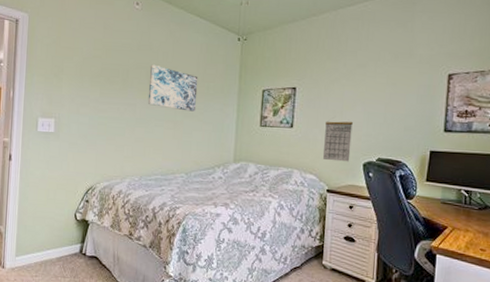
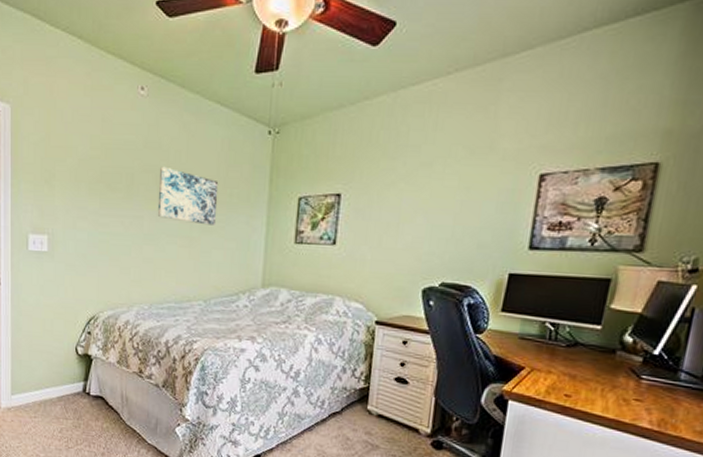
calendar: present [322,121,353,162] -> none [371,236,412,287]

